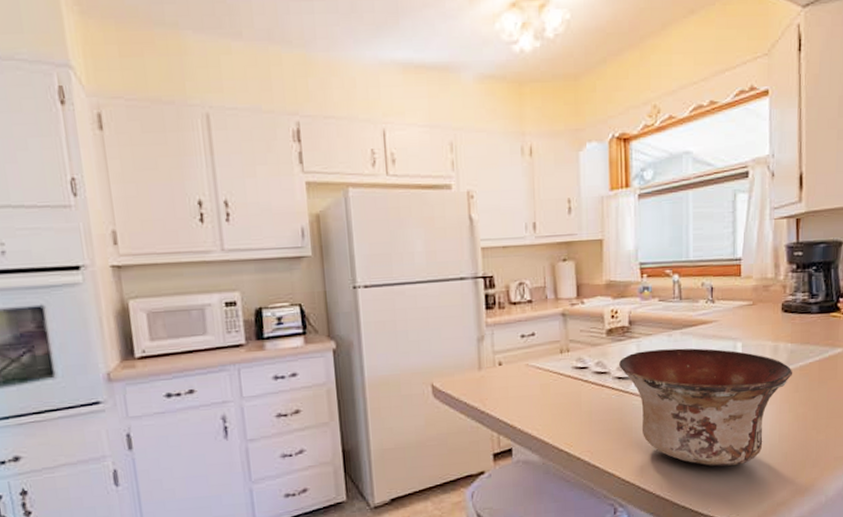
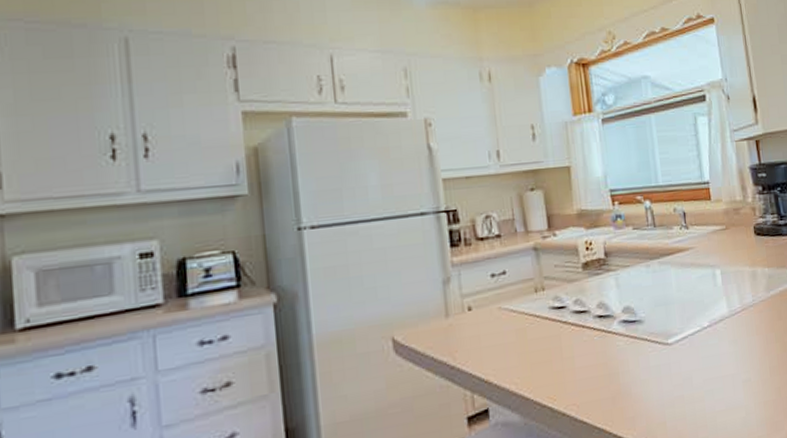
bowl: present [619,348,793,467] -> none [598,278,774,411]

